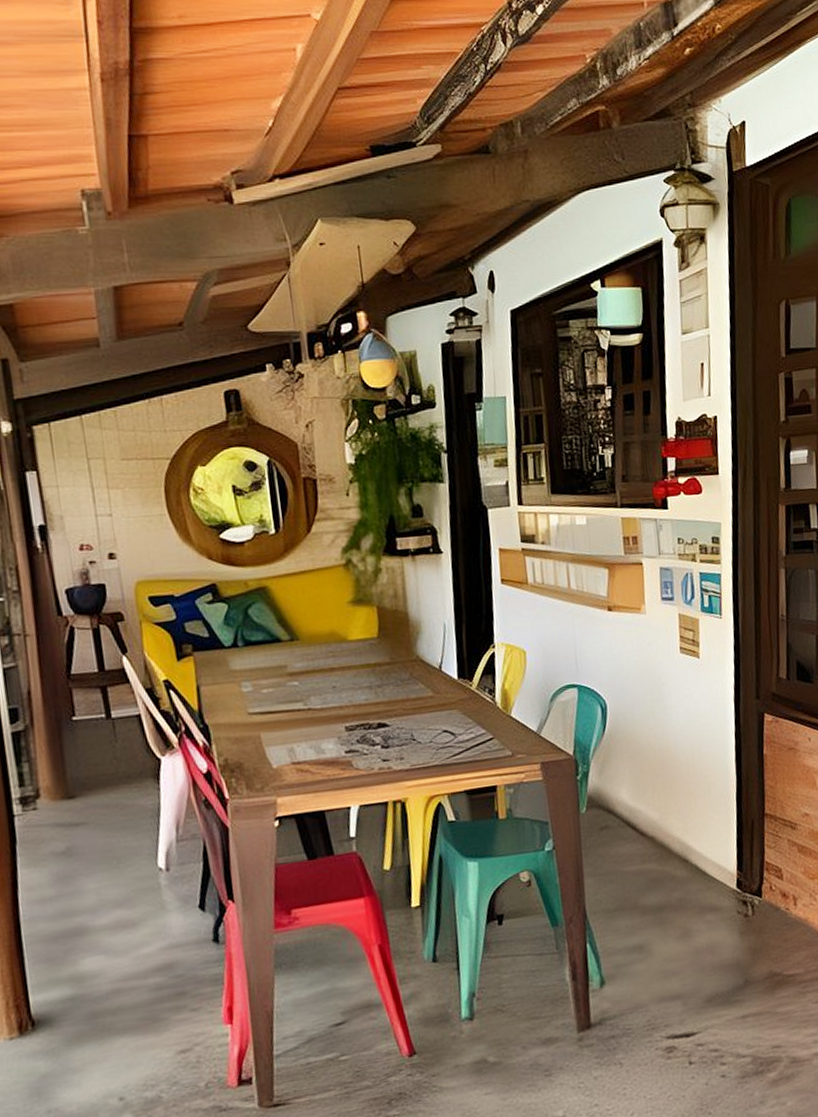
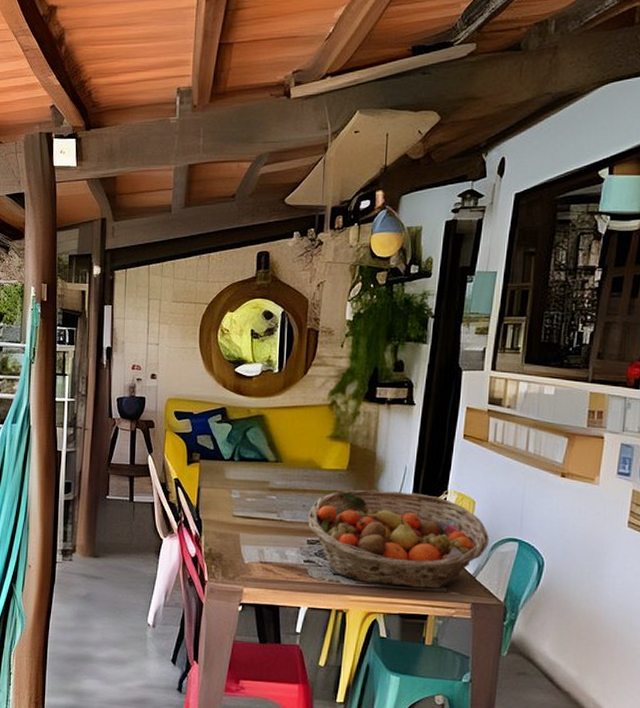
fruit basket: none [341,651,548,764] -> present [308,489,490,589]

